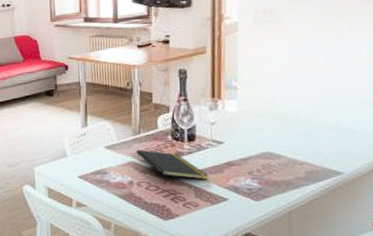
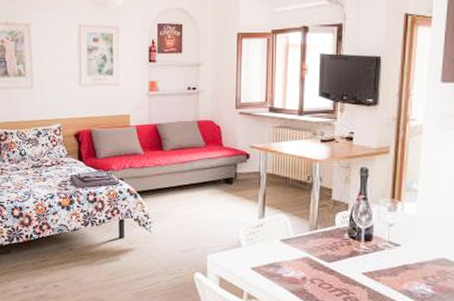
notepad: present [136,149,210,184] -> none [311,245,384,283]

